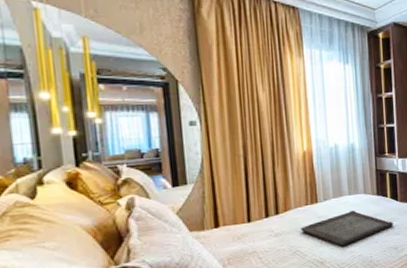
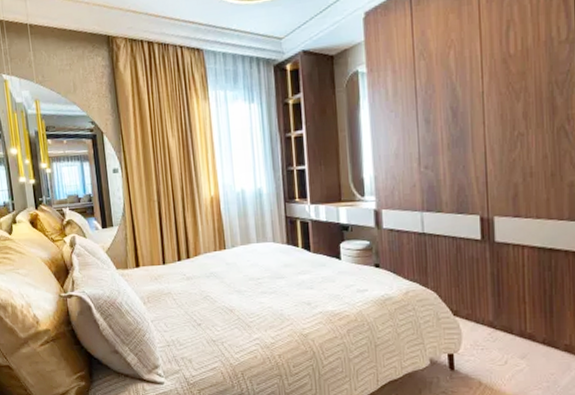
serving tray: present [301,210,393,247] -> none [210,259,306,296]

